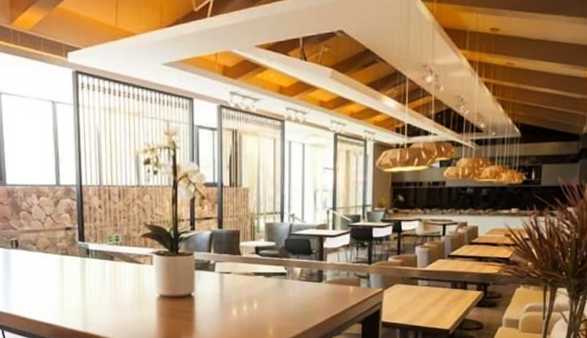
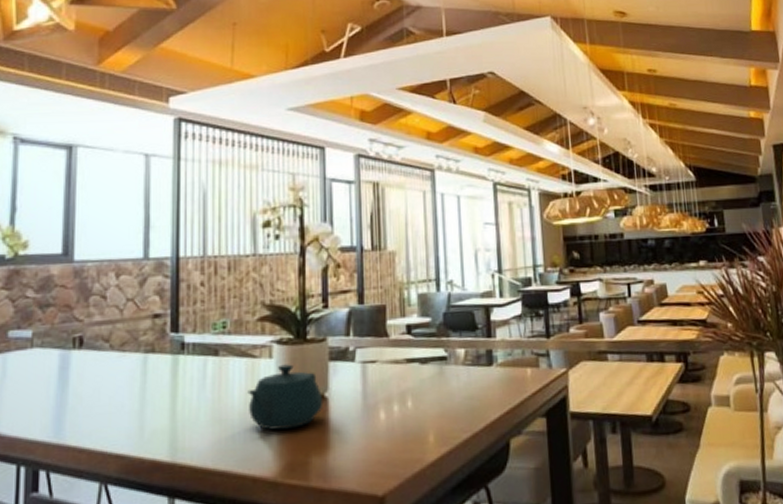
teapot: none [135,270,191,316] -> present [247,364,324,430]

